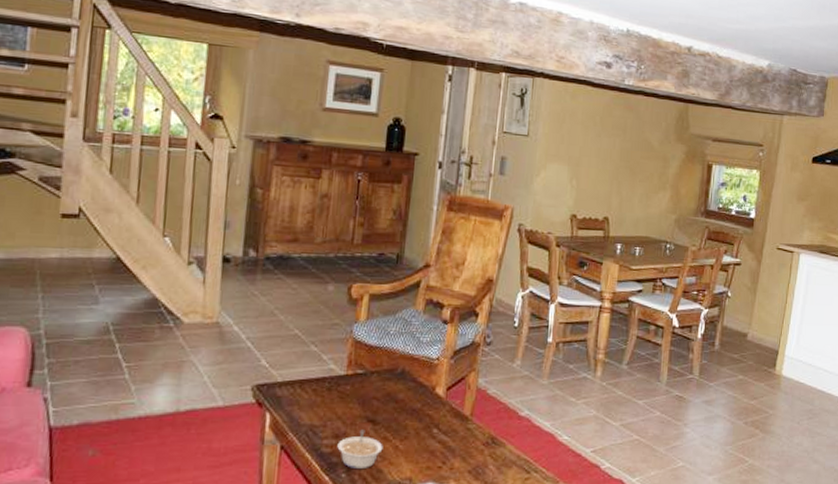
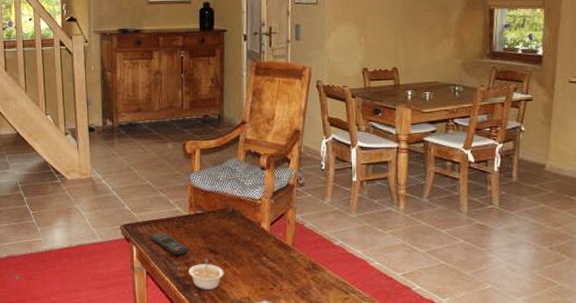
remote control: none [291,395,340,425] -> present [150,232,188,255]

